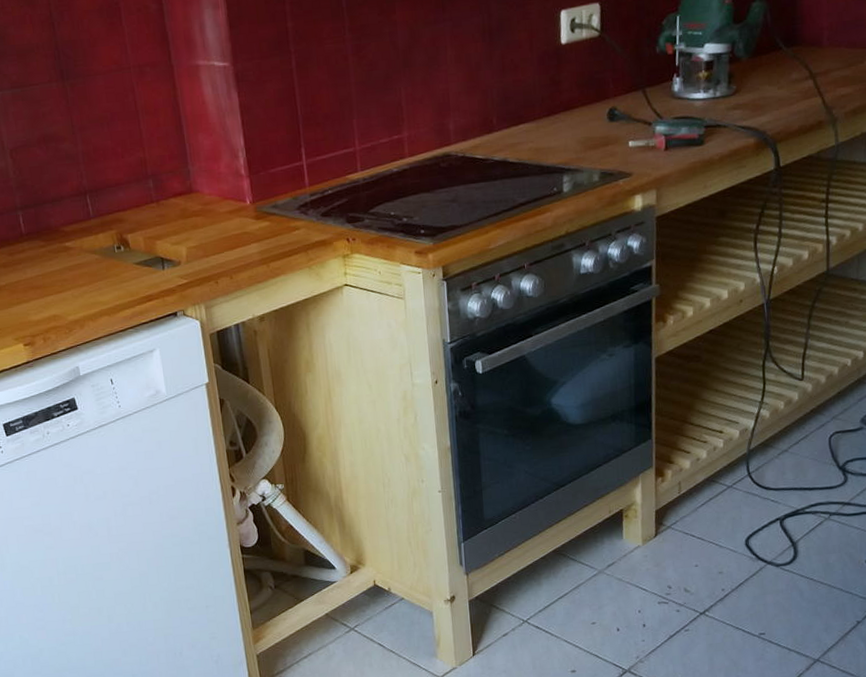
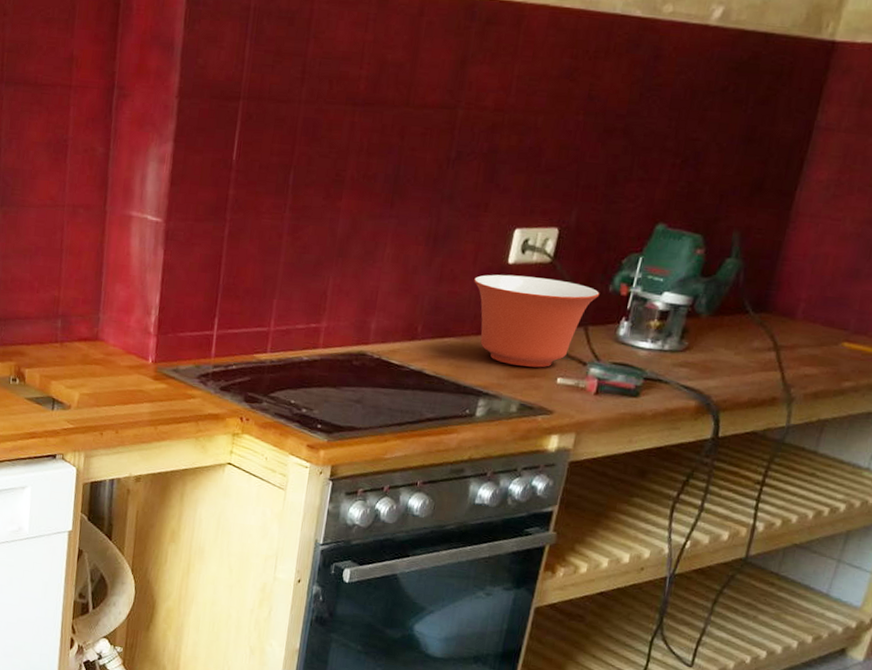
mixing bowl: none [533,50,649,138] -> present [473,274,600,368]

